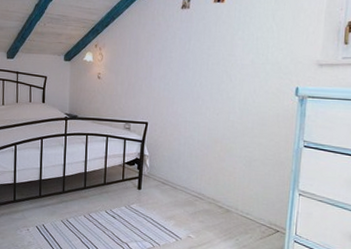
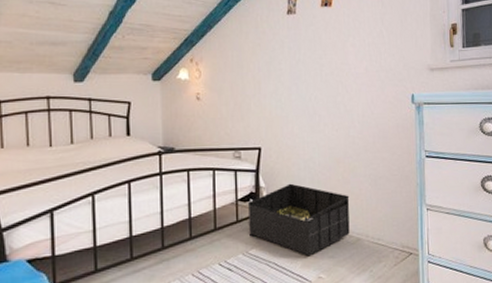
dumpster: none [132,155,224,217] -> present [249,183,350,255]

